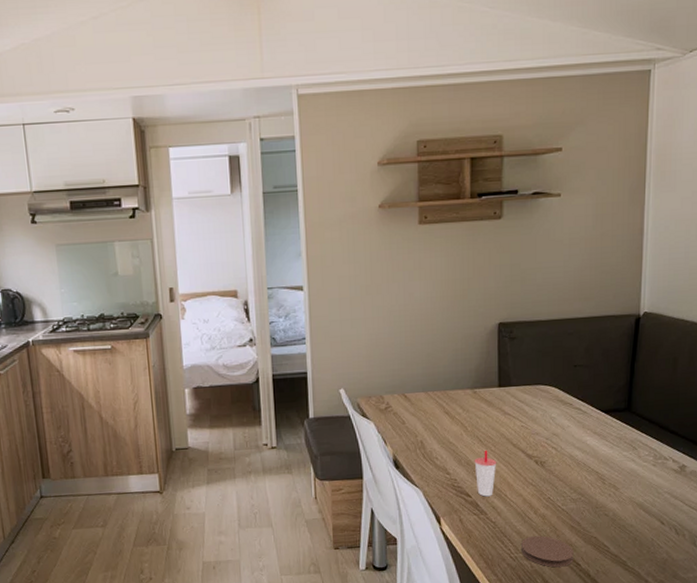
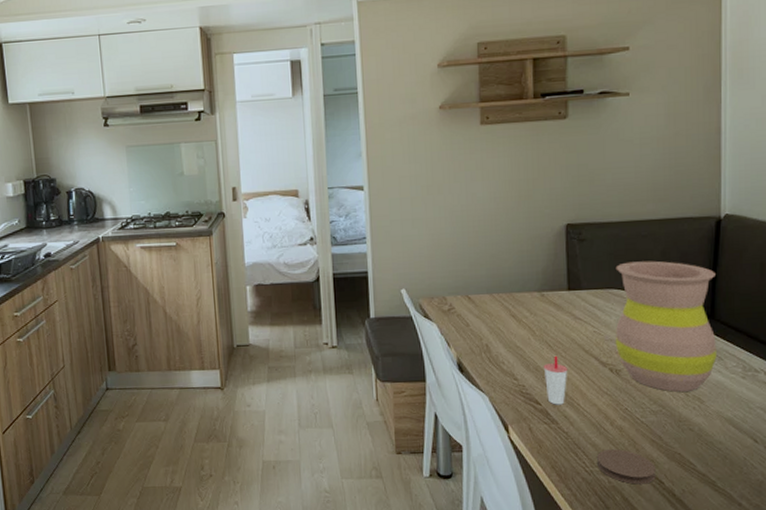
vase: none [540,357,633,481] -> present [615,260,717,392]

